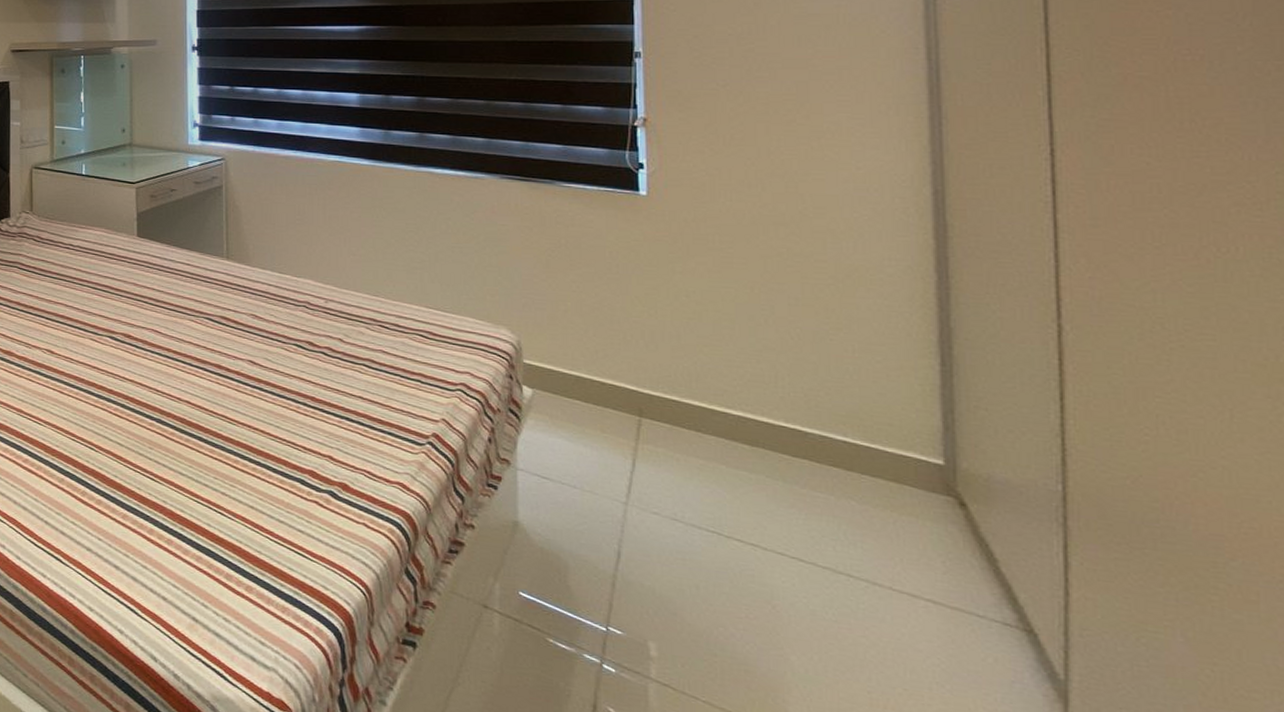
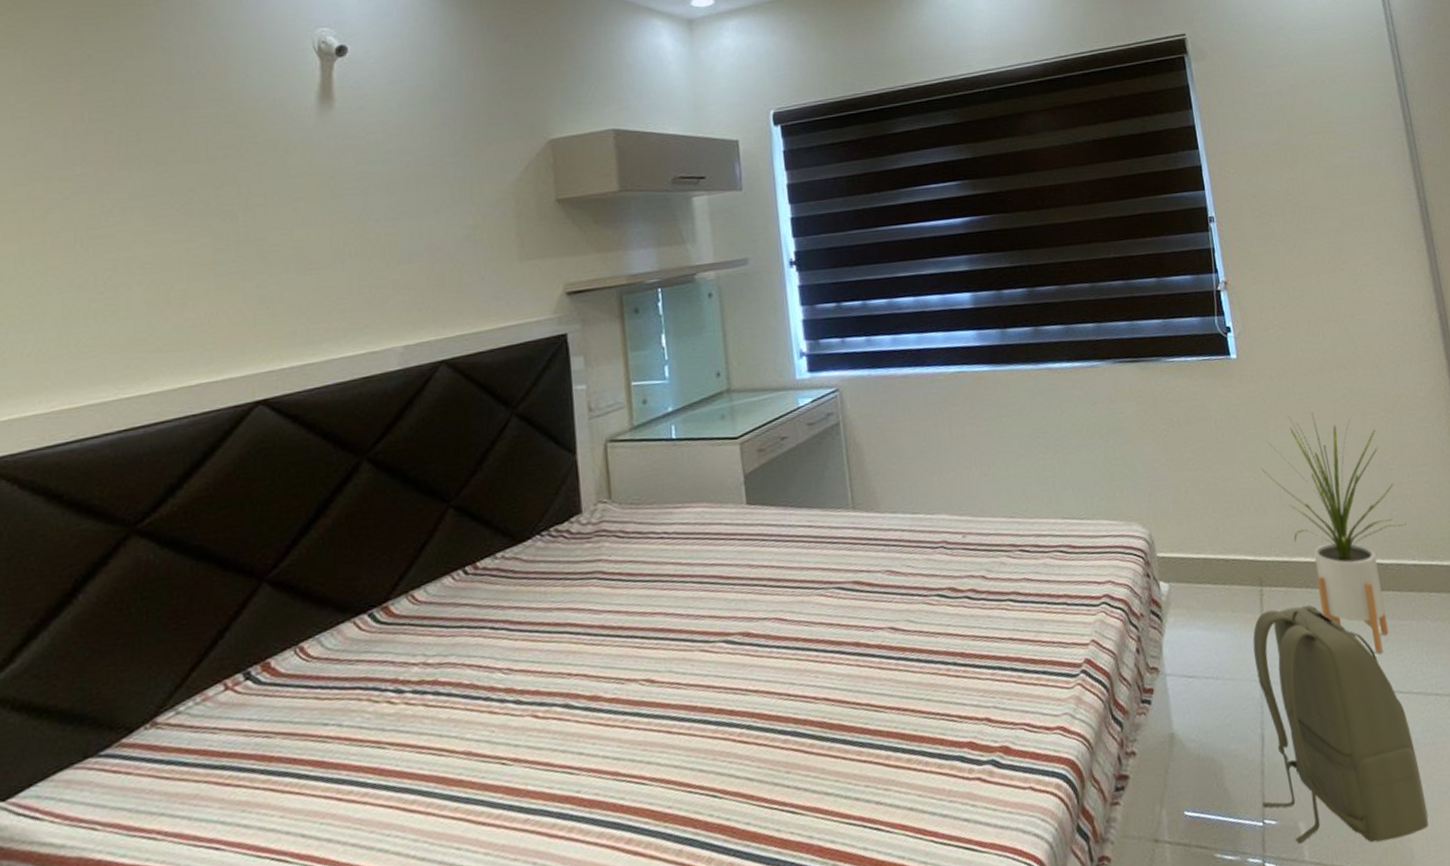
backpack: none [609,441,815,698] -> present [1252,604,1429,844]
house plant: none [659,263,842,516] -> present [1261,412,1407,653]

